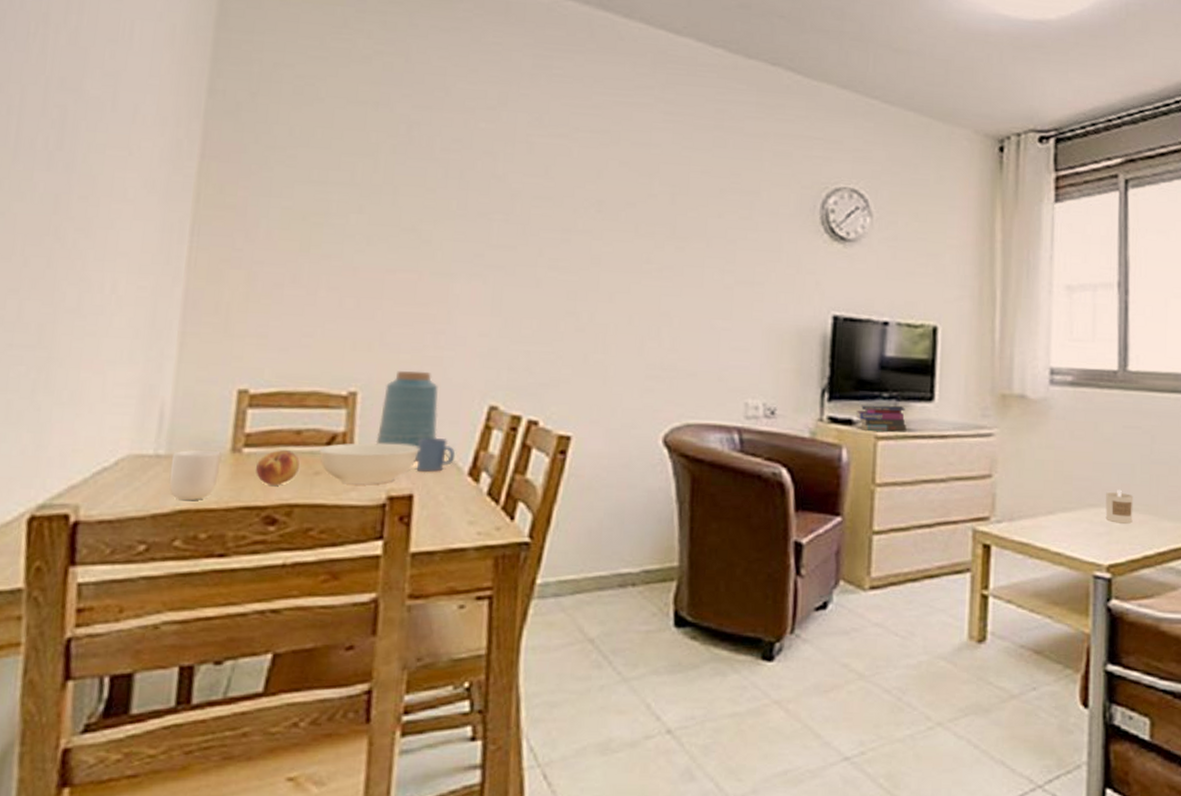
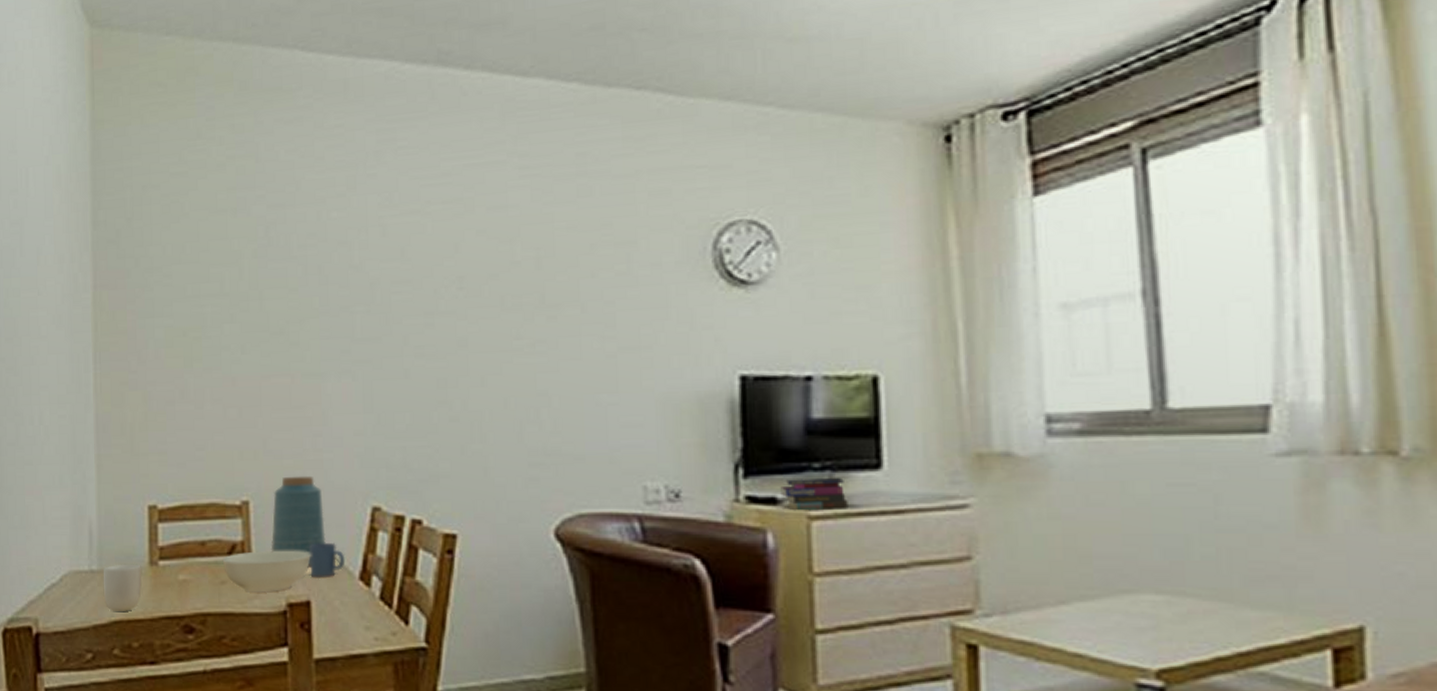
fruit: present [255,450,300,486] -> none [170,561,207,596]
candle: present [1105,489,1134,524] -> none [1147,569,1193,615]

